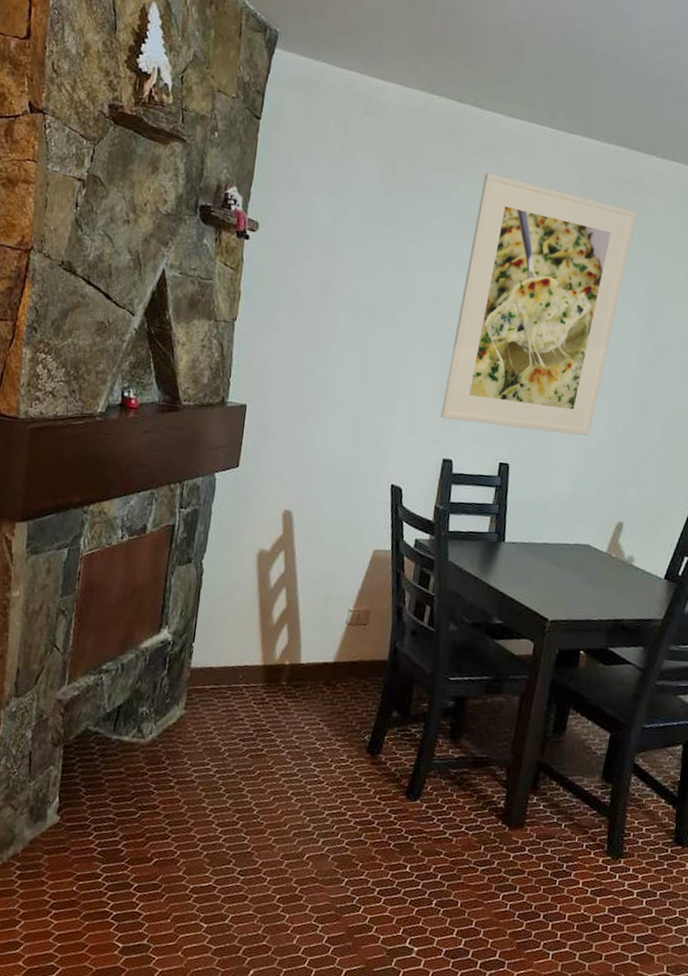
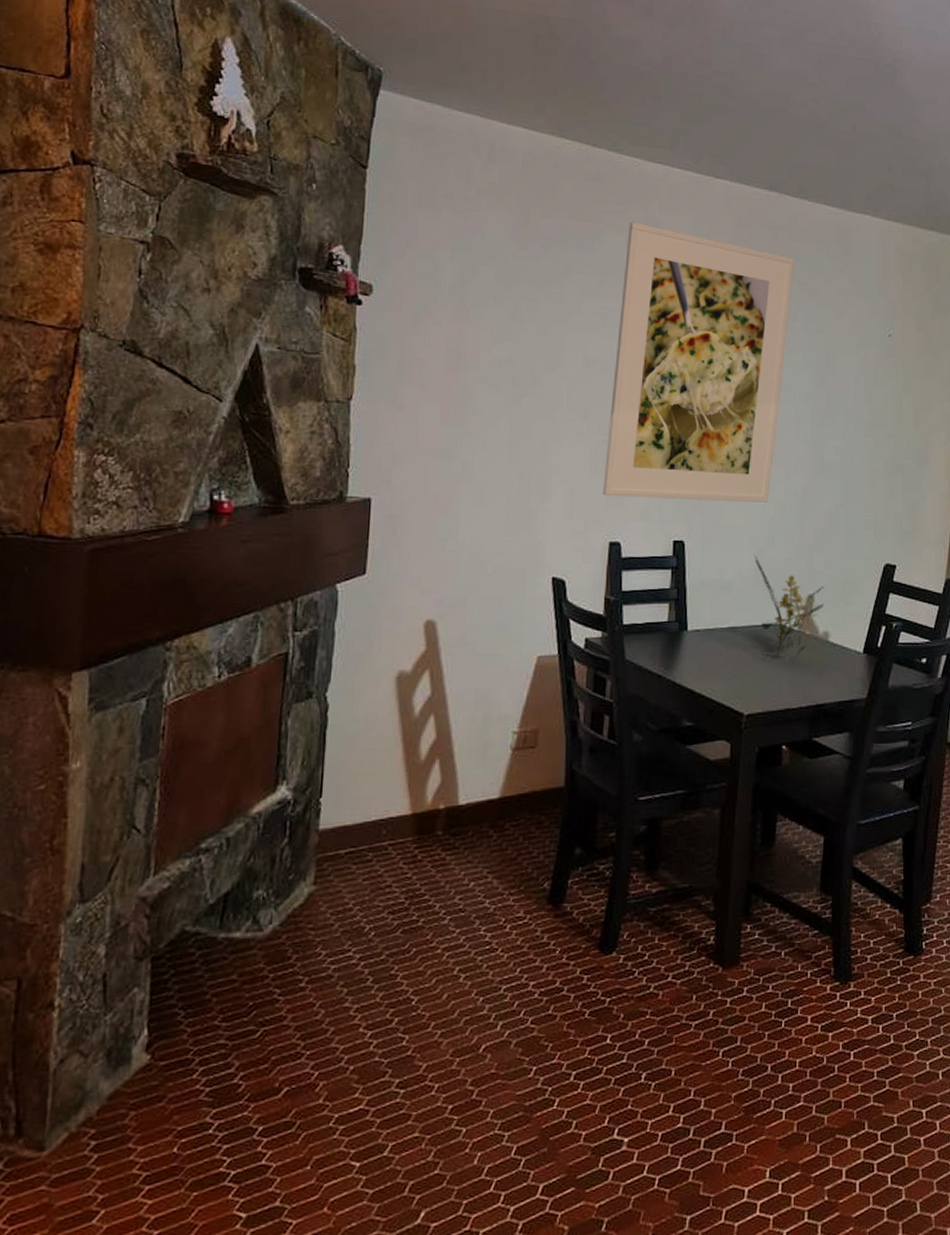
flower arrangement: none [568,483,634,575] -> present [755,556,824,657]

